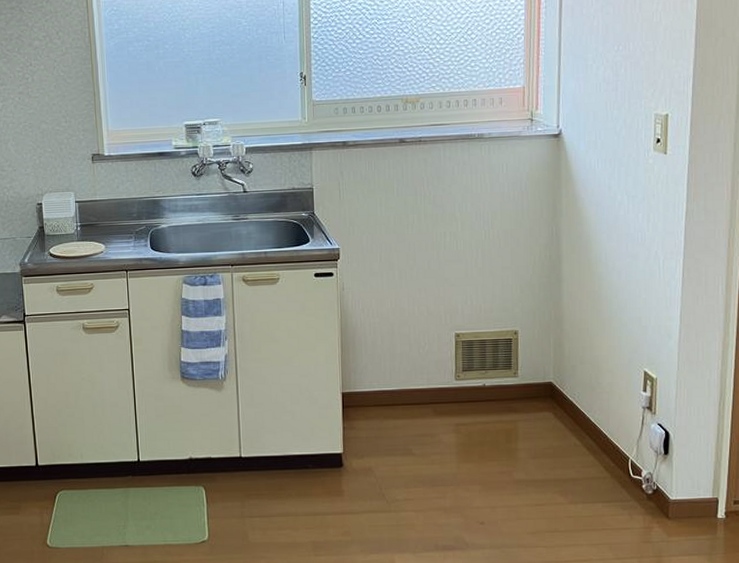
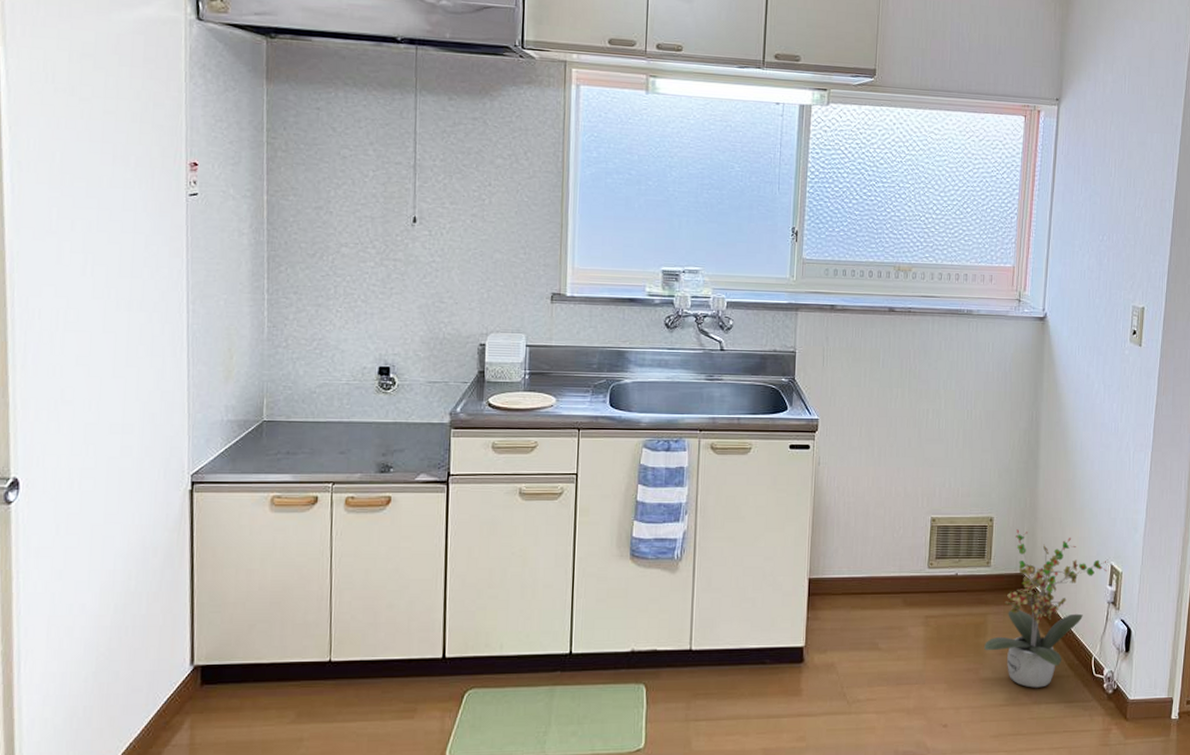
potted plant: none [516,341,641,489] -> present [984,529,1108,688]

